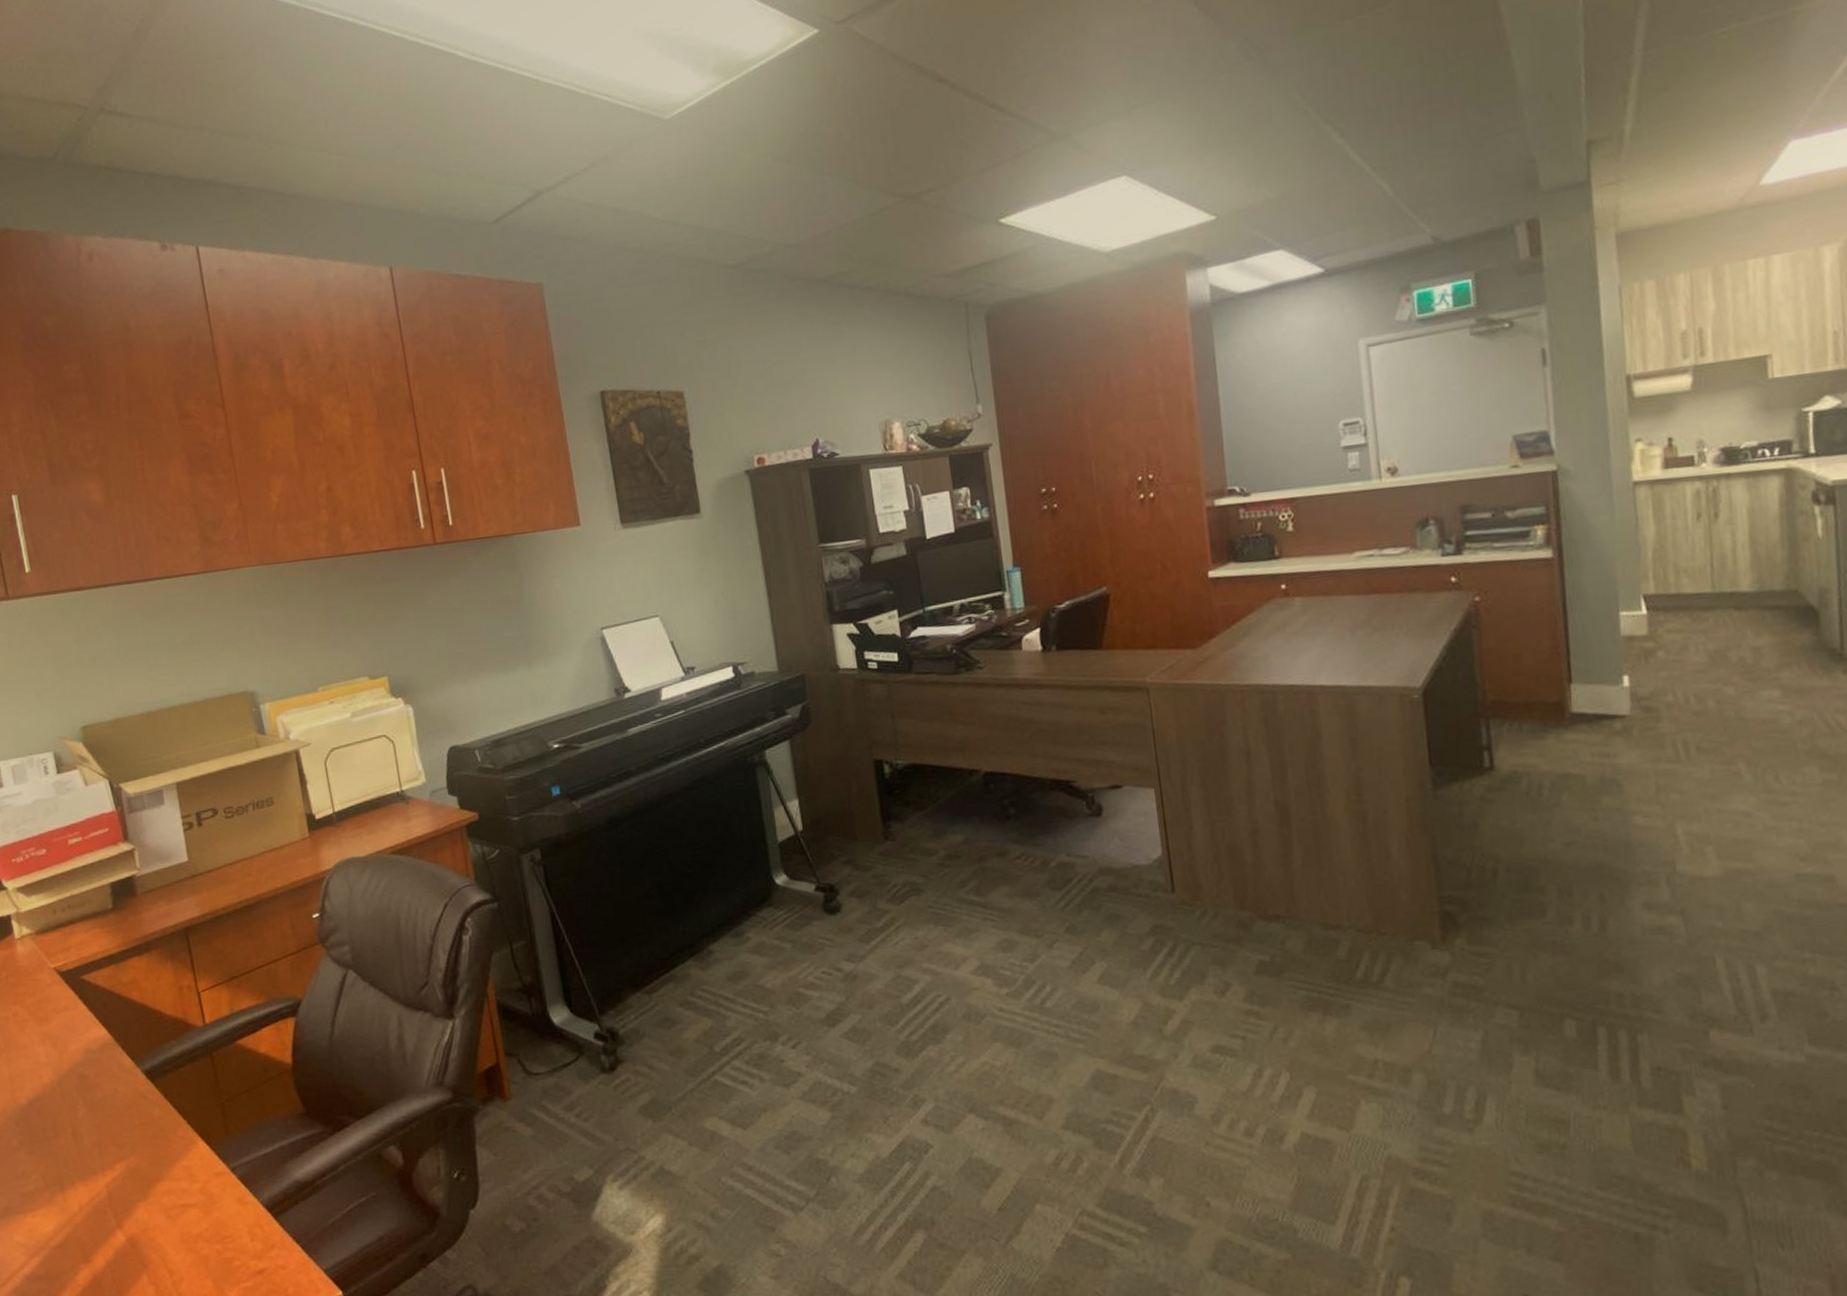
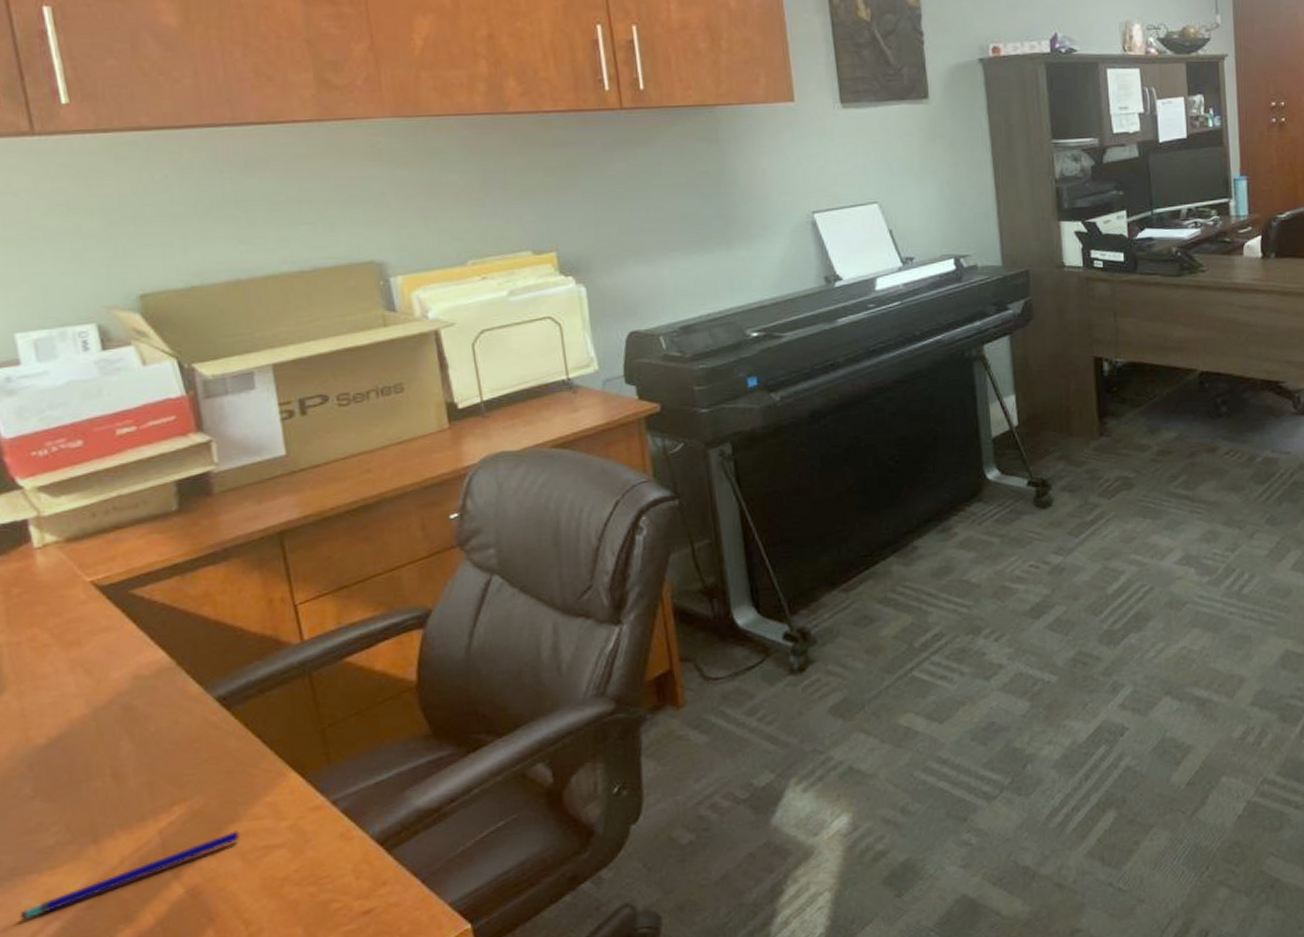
pen: none [12,1189,164,1253] -> present [19,830,240,920]

